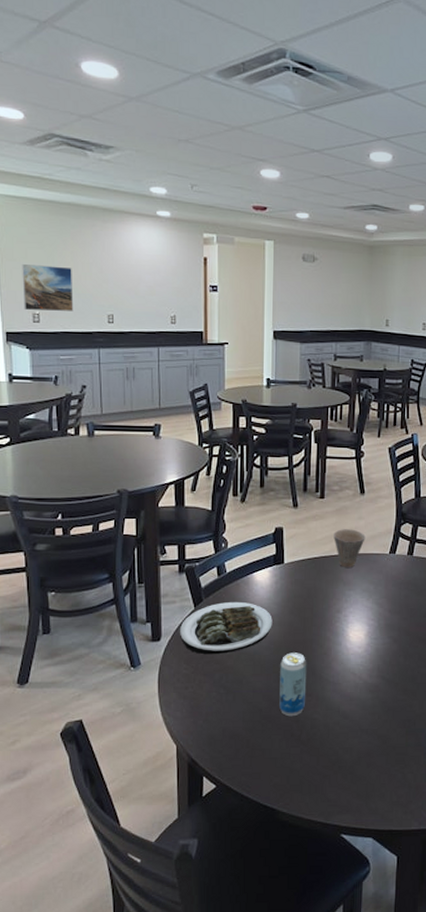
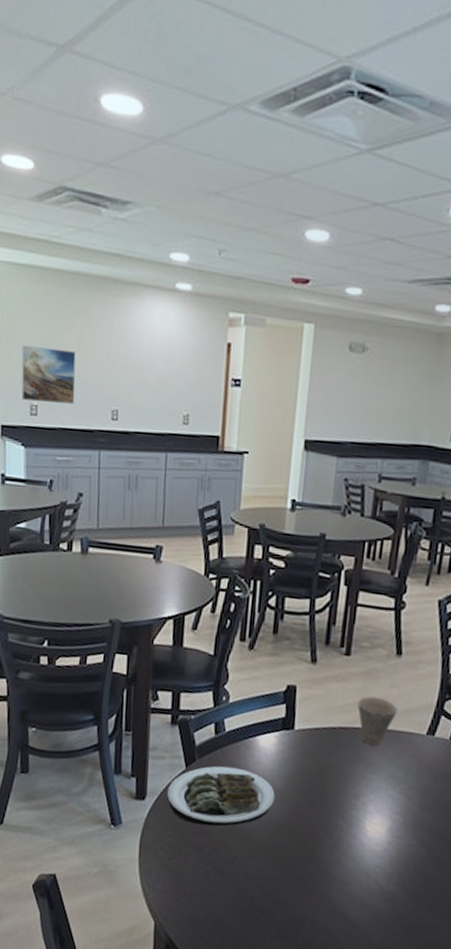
beverage can: present [279,652,307,717] -> none [274,837,312,914]

